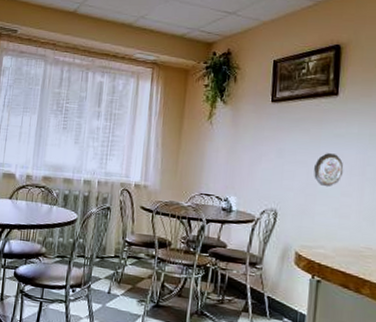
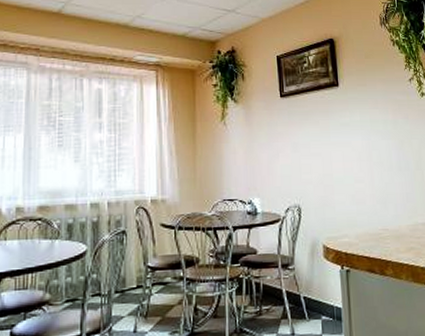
decorative plate: present [314,153,344,187] -> none [328,142,354,176]

